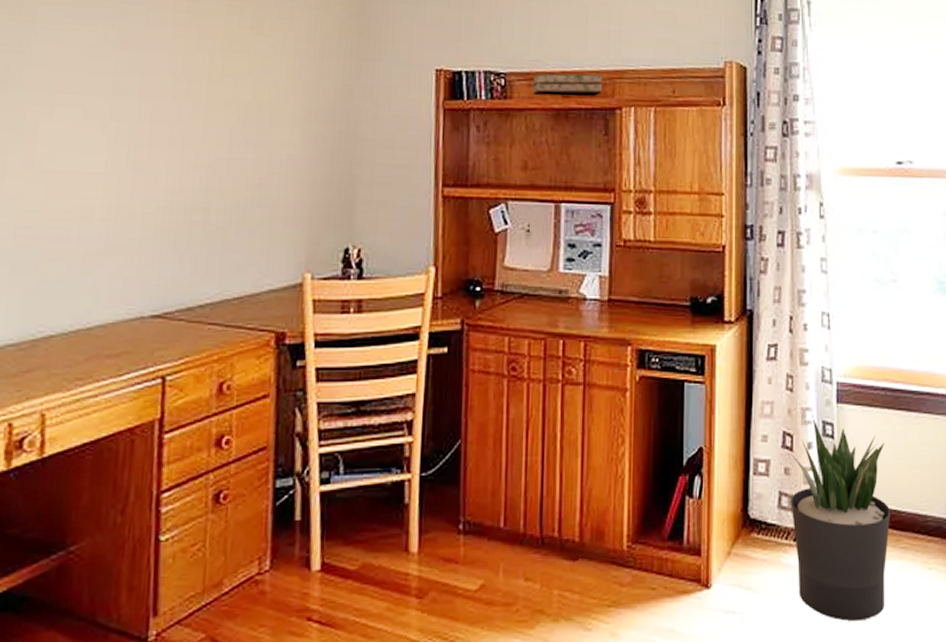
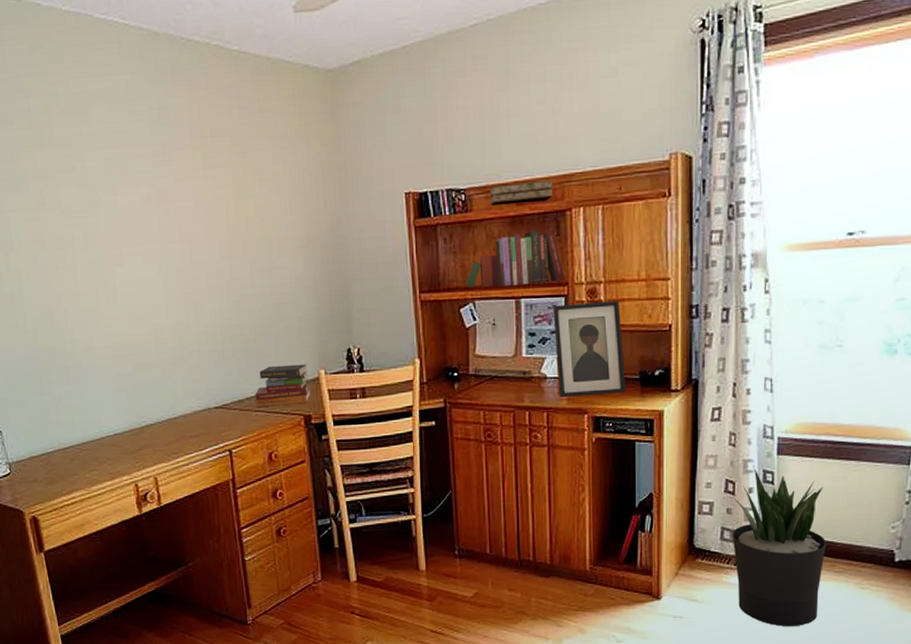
books: none [210,264,289,318] -> present [255,364,311,407]
books: none [497,150,538,186] -> present [465,254,499,288]
books: none [535,127,612,188] -> present [495,230,565,287]
picture frame: none [596,213,676,325] -> present [553,300,626,398]

